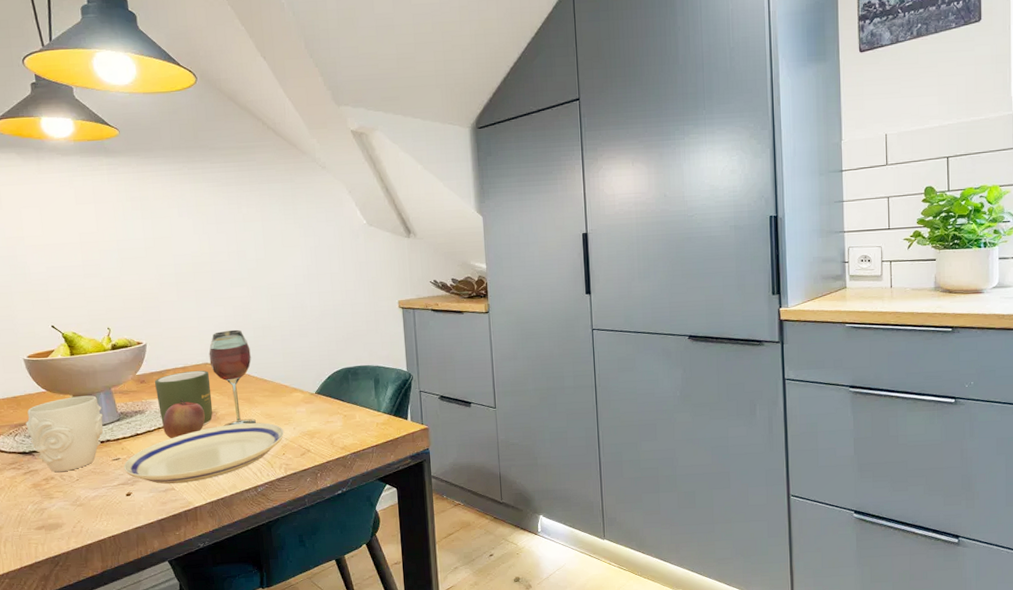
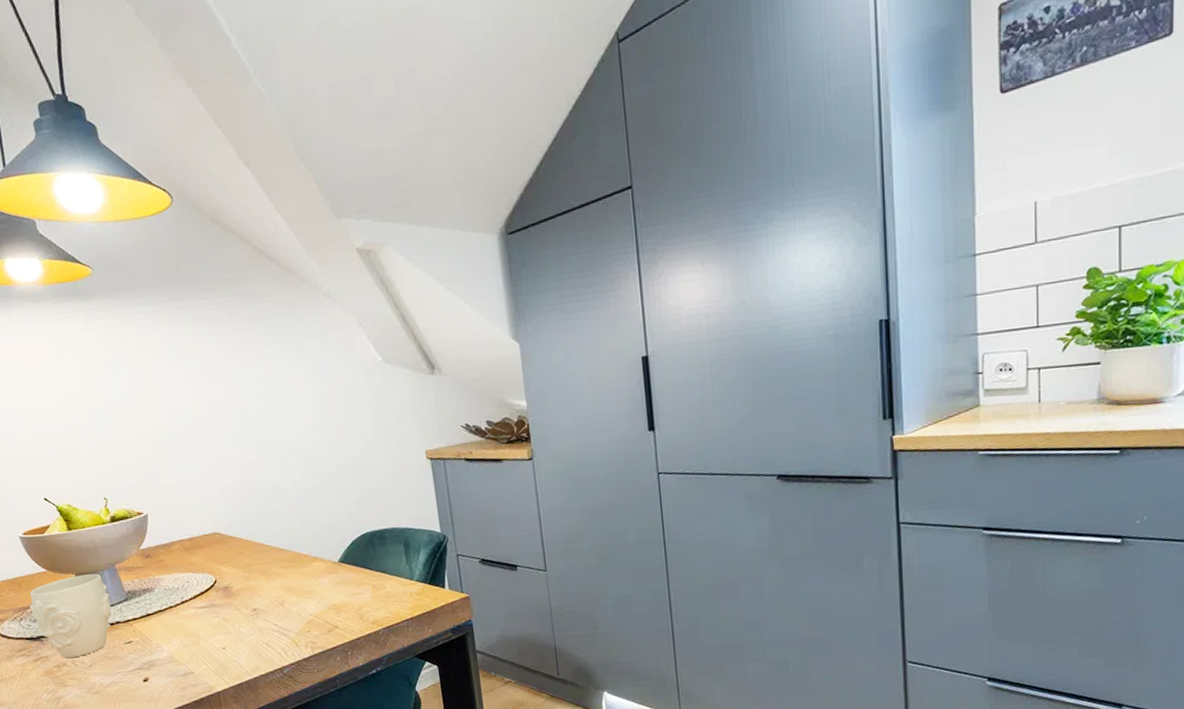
plate: present [123,422,284,484] -> none [137,597,307,668]
mug: present [155,370,213,425] -> none [161,541,227,602]
apple: present [162,399,206,438] -> none [173,574,220,618]
wineglass: present [209,329,256,426] -> none [216,493,275,603]

